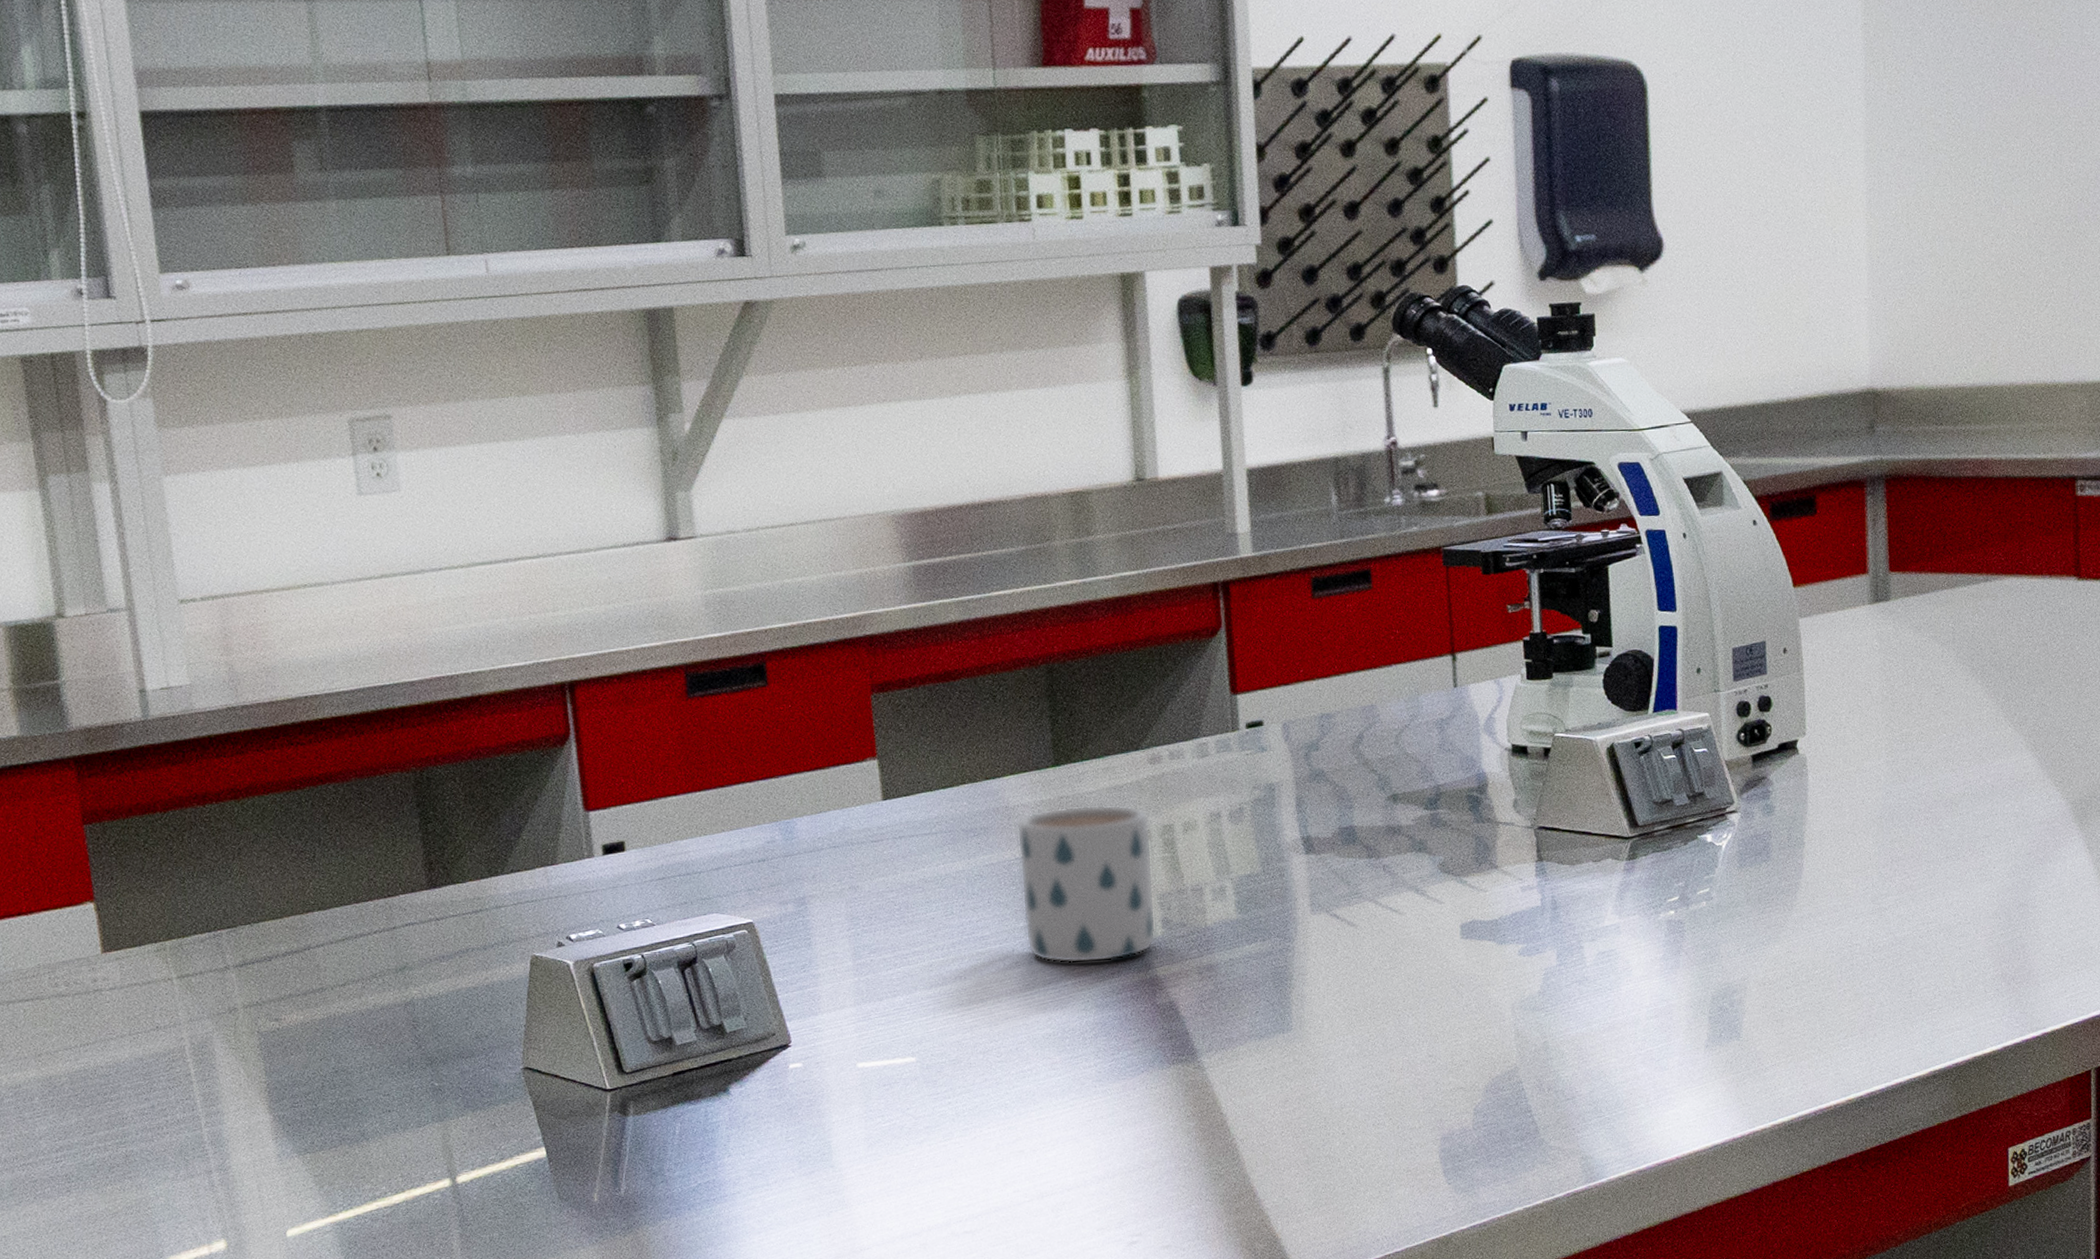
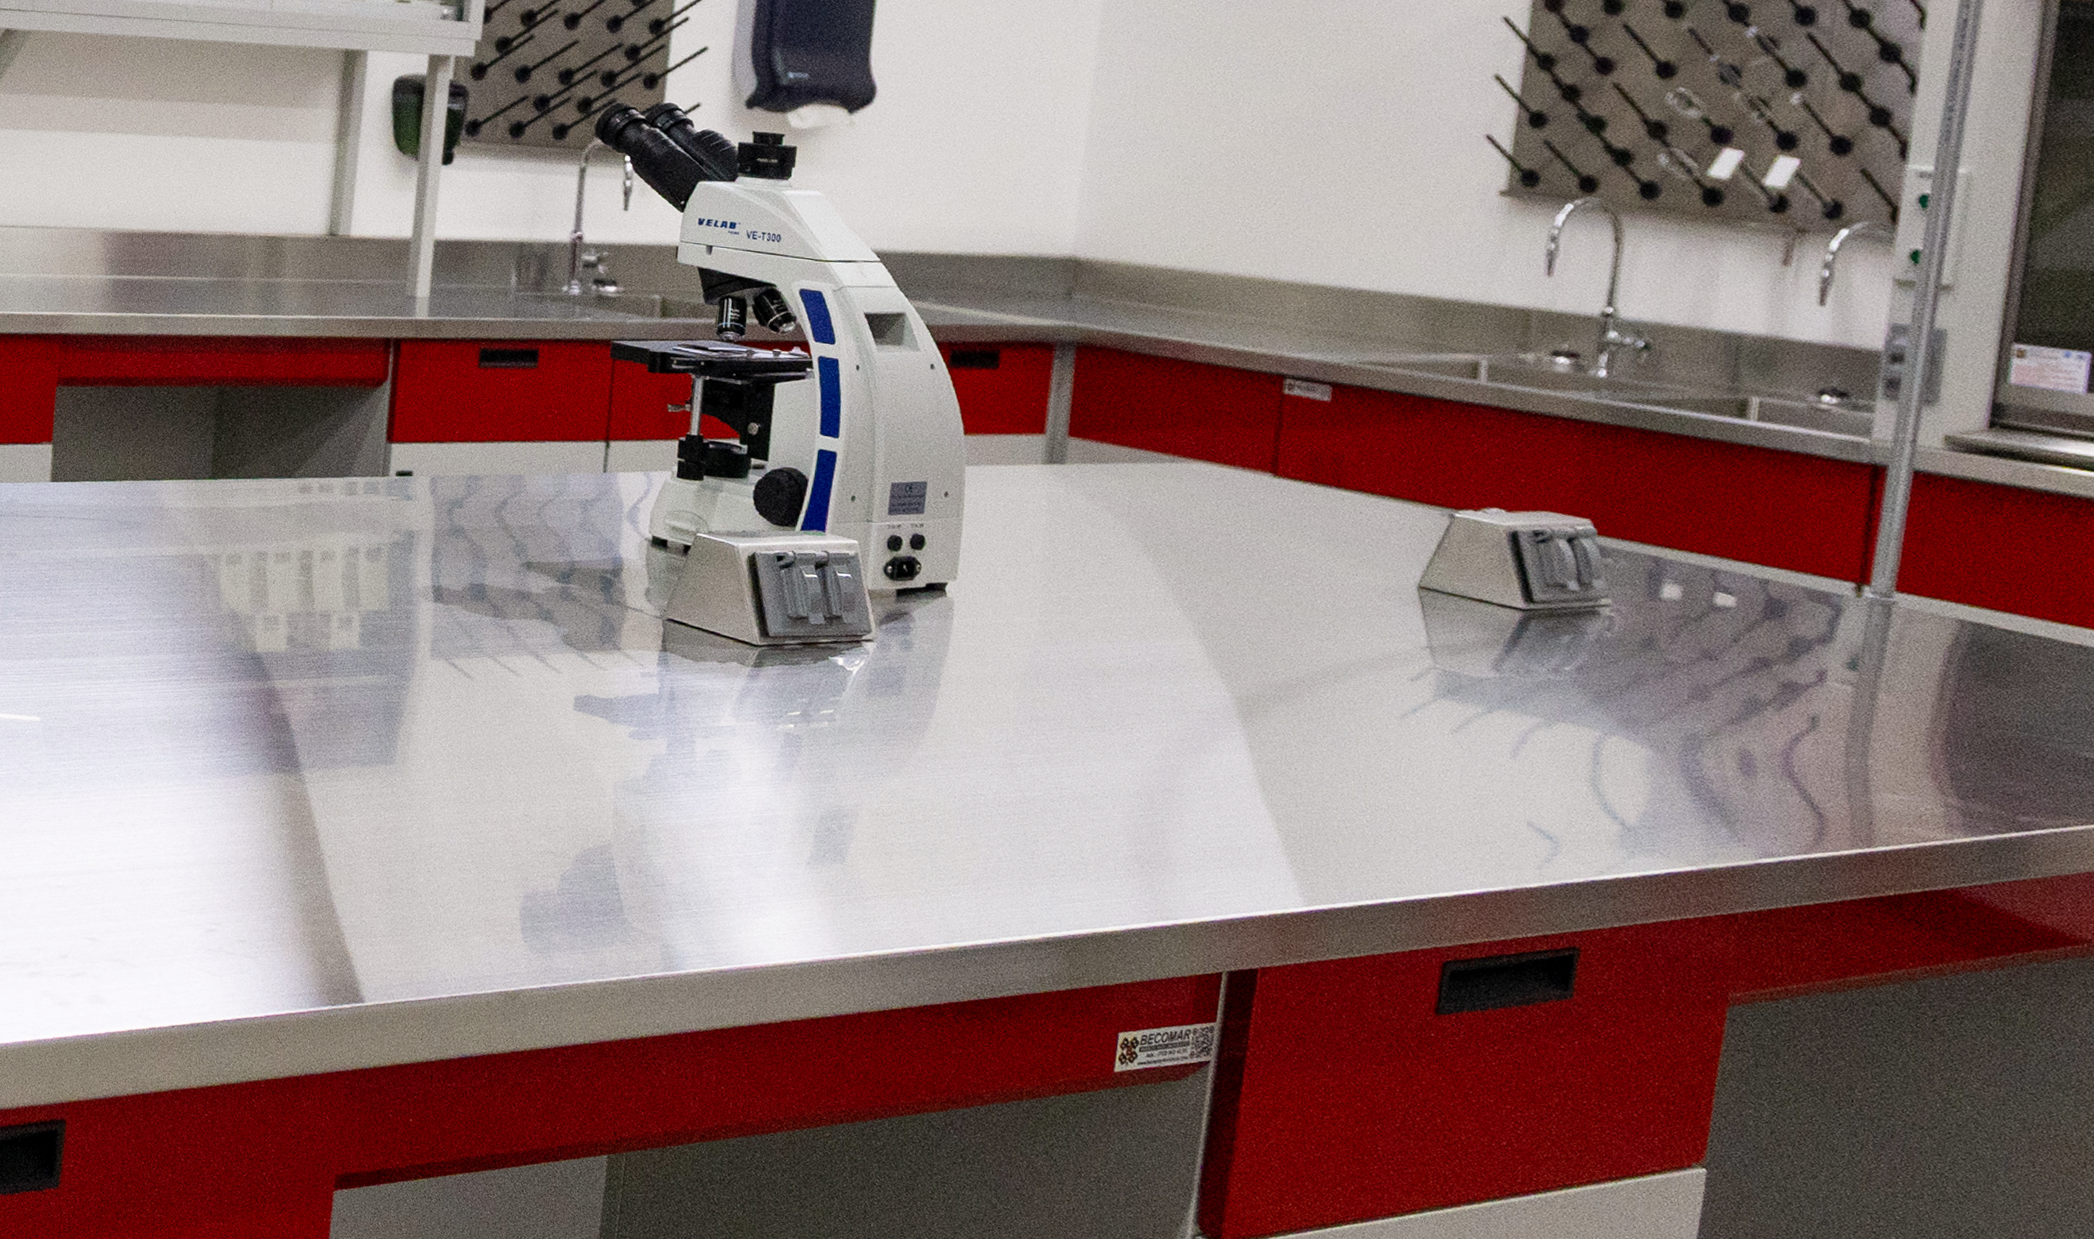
mug: present [1016,804,1156,964] -> none [158,516,291,666]

